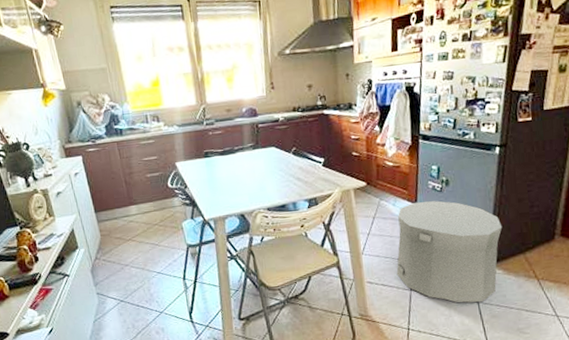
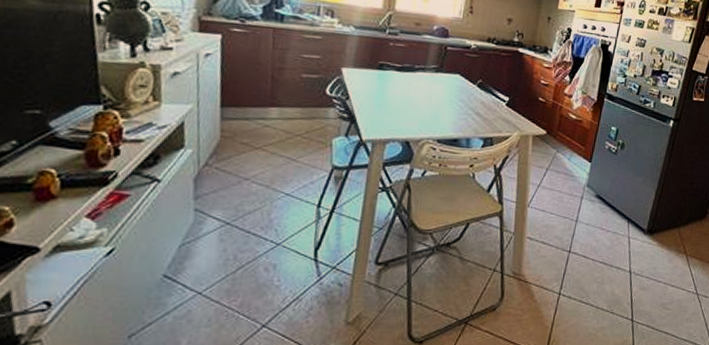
trash can: present [396,200,503,303] -> none [558,161,664,273]

